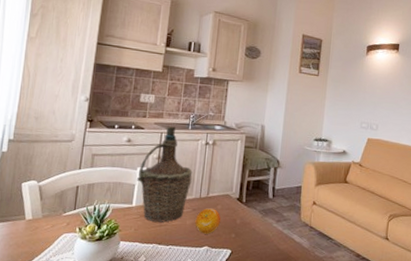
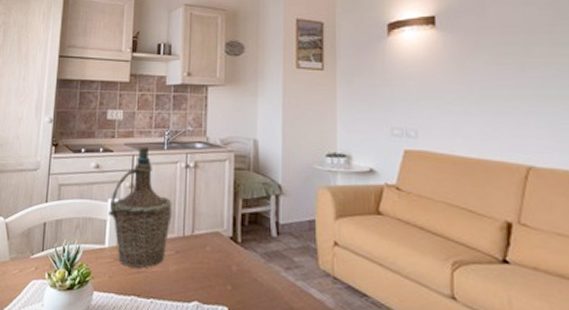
fruit: present [195,208,221,234] -> none [180,250,212,285]

